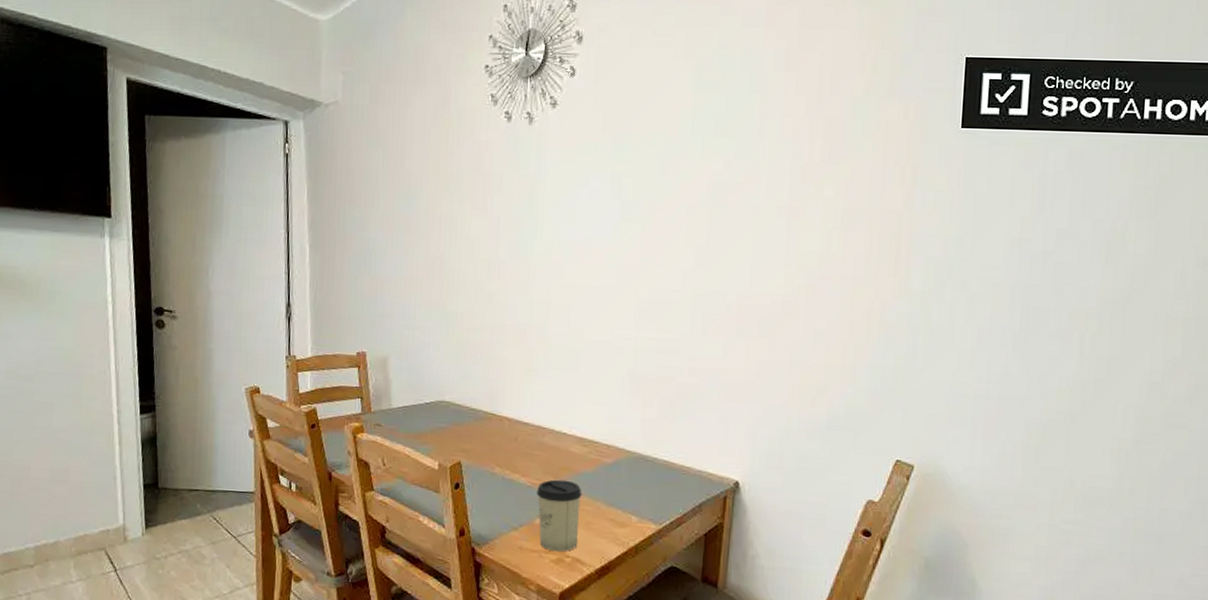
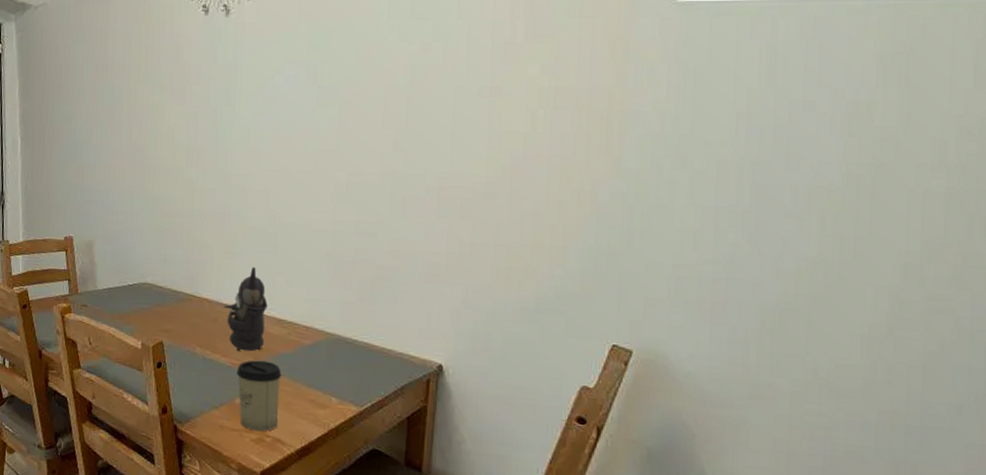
teapot: none [524,384,569,472] -> present [224,266,268,352]

